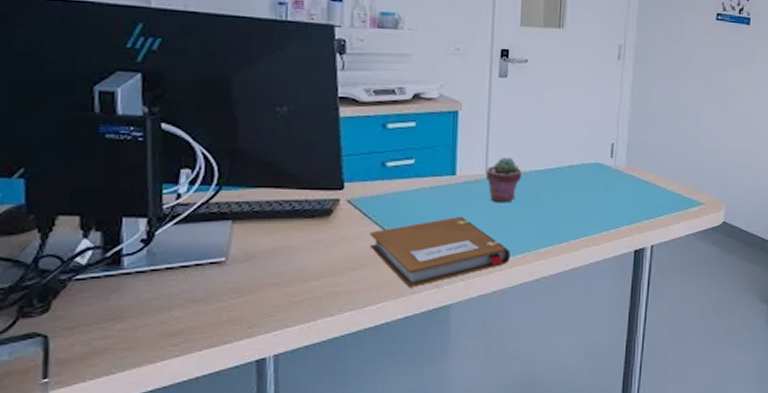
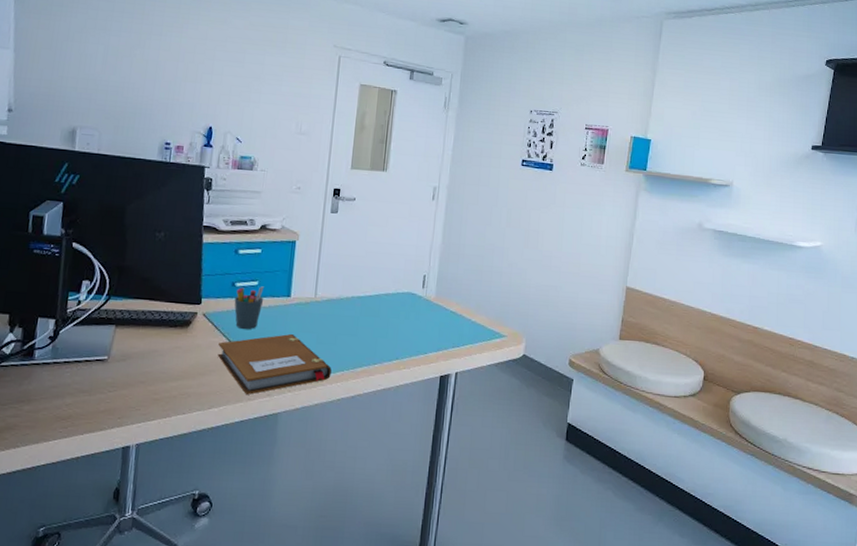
pen holder: none [386,164,423,216] -> present [234,286,264,330]
potted succulent: present [486,158,521,203] -> none [315,283,345,324]

